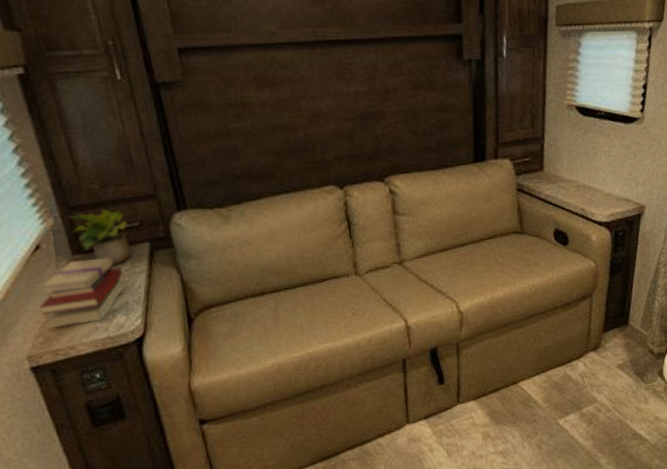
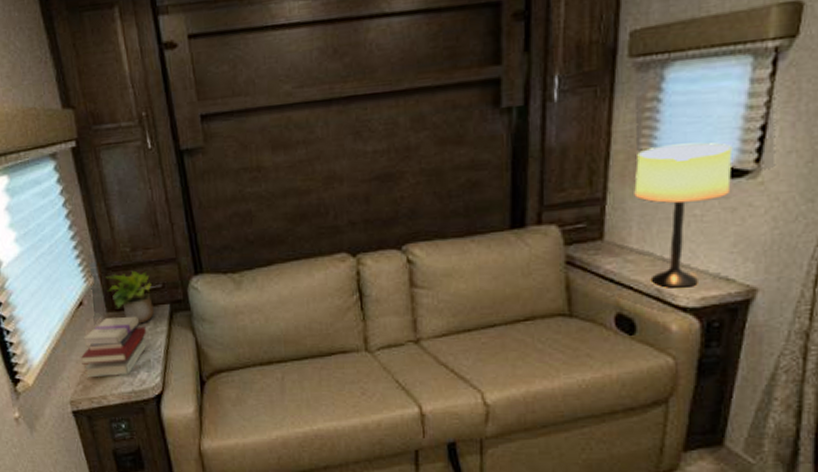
table lamp: none [563,96,627,208] -> present [634,142,733,288]

